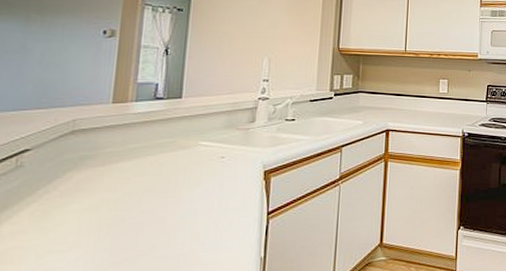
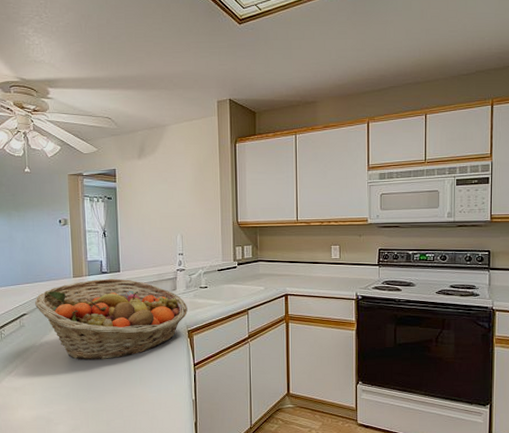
fruit basket: none [45,105,267,212] -> present [34,278,188,361]

